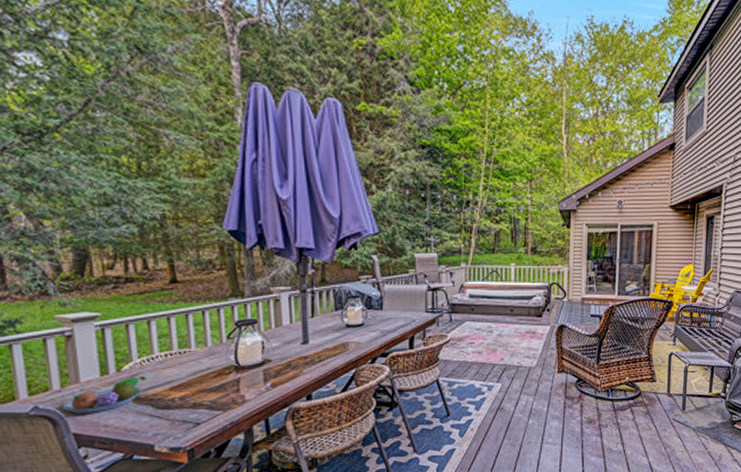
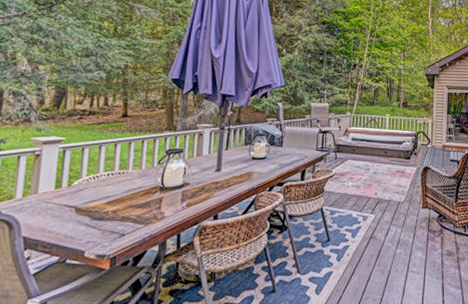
fruit bowl: present [62,376,147,414] -> none [19,191,90,220]

